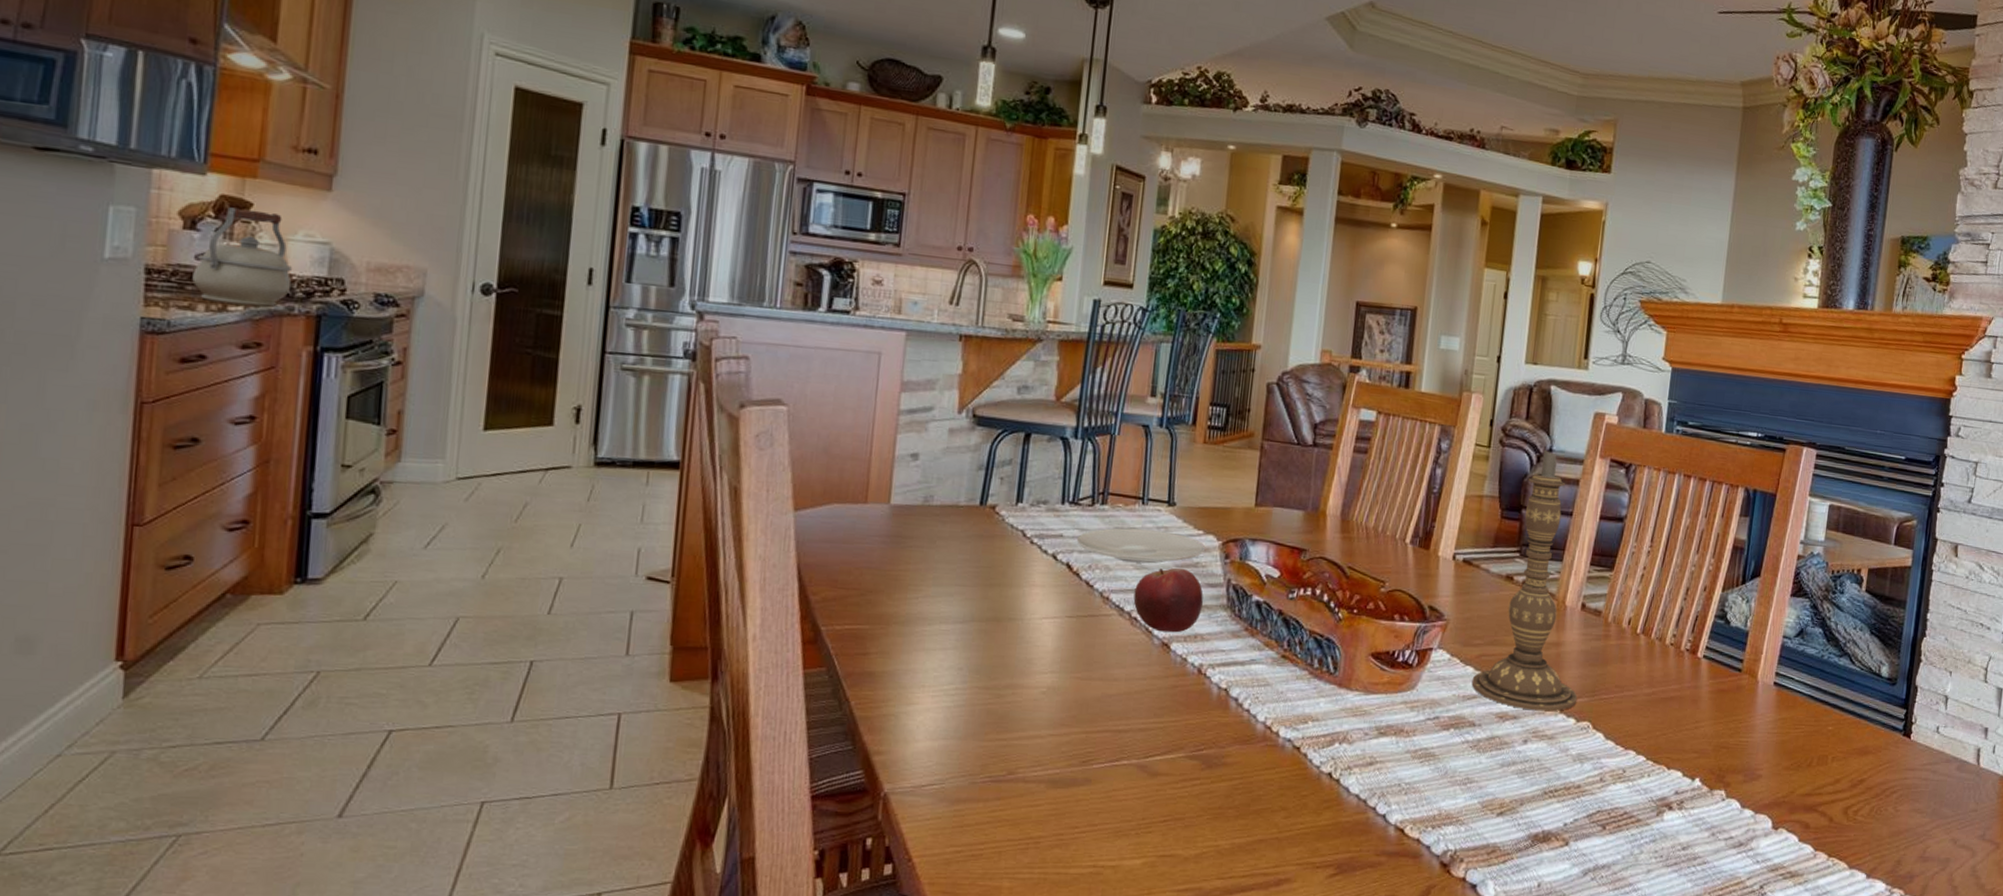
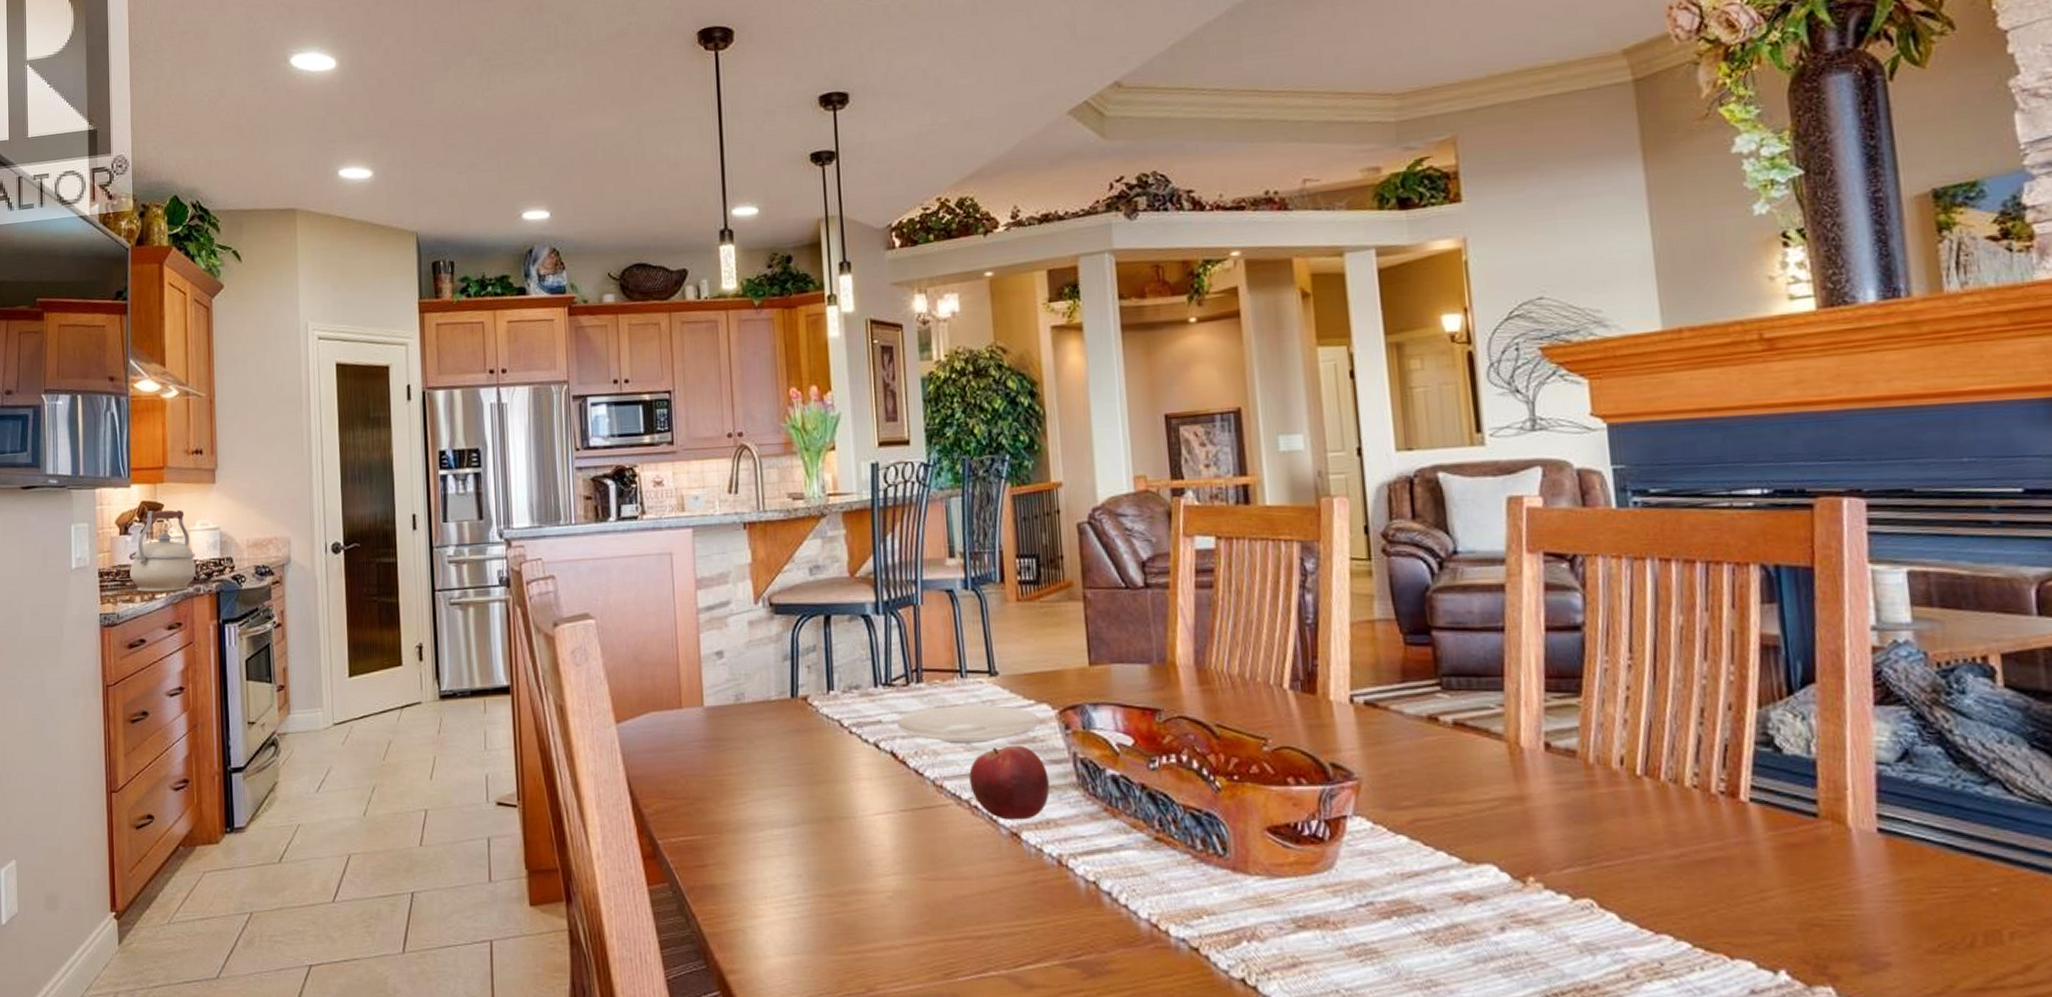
candlestick: present [1471,446,1578,712] -> none [1409,547,1567,888]

